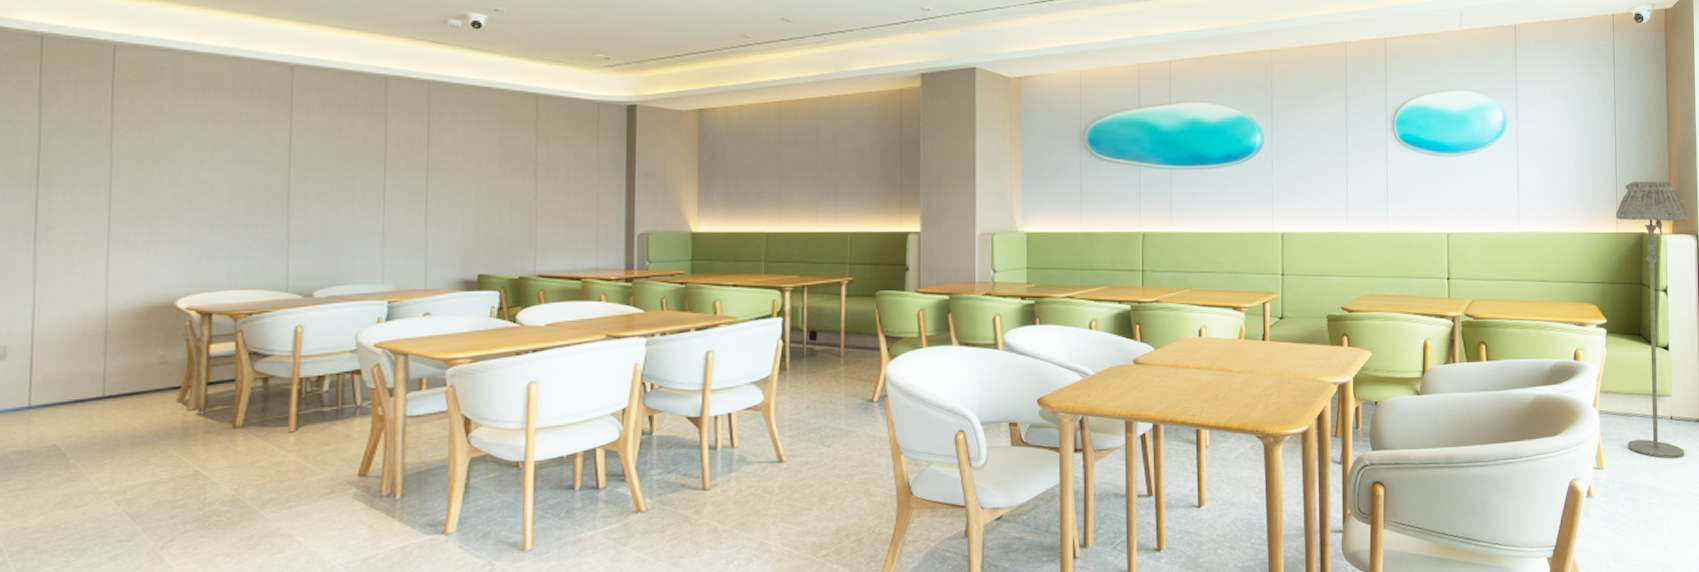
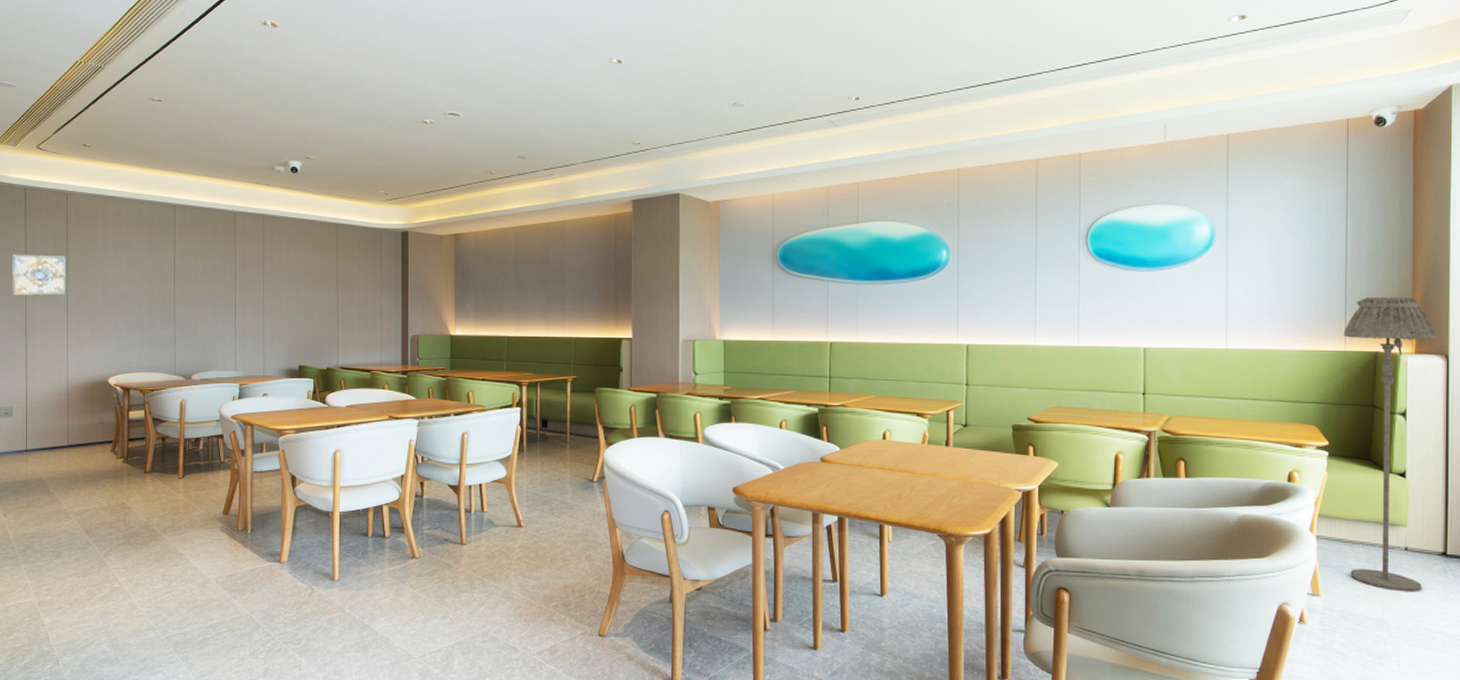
wall art: none [12,128,110,187] -> present [12,254,66,296]

